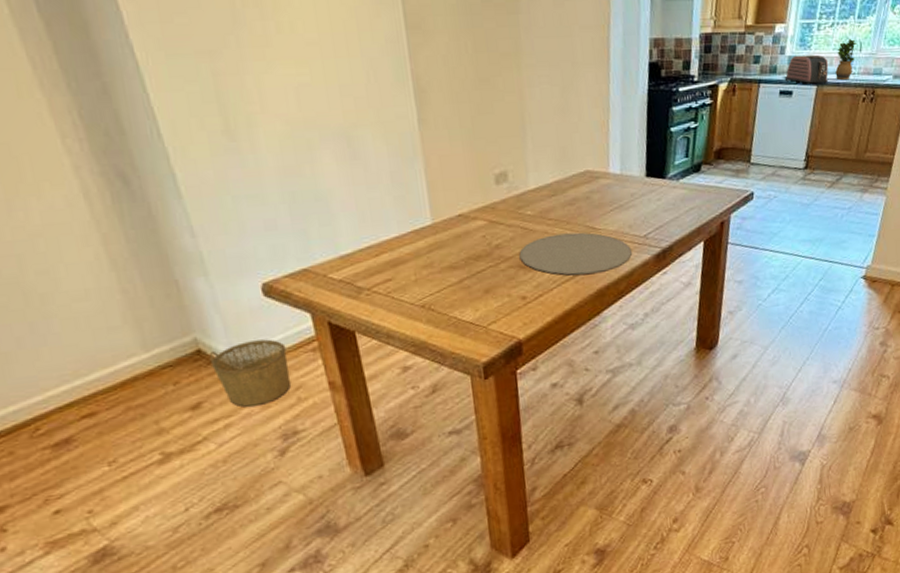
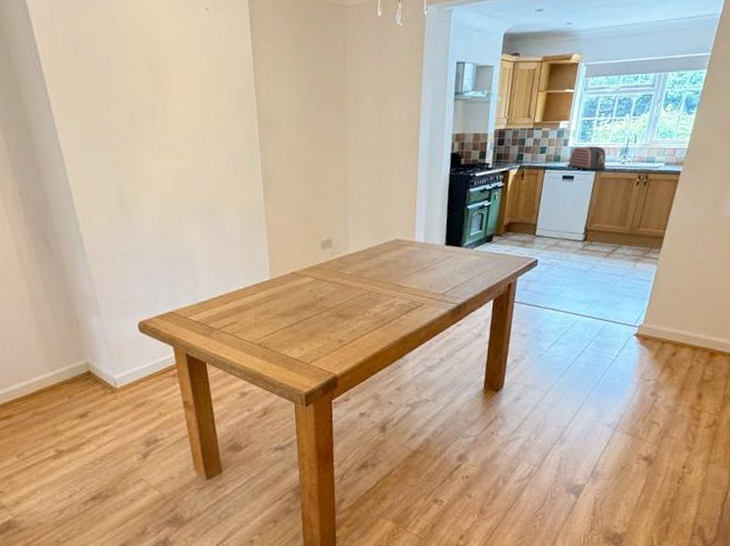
basket: present [209,339,292,408] -> none [96,365,155,419]
placemat: present [519,232,632,276] -> none [338,289,431,325]
potted plant: present [835,38,857,80] -> none [612,132,632,167]

